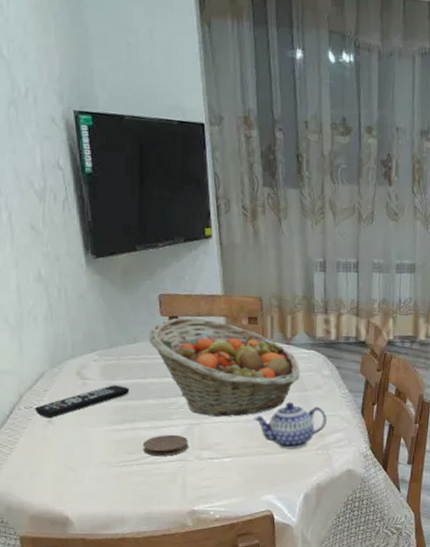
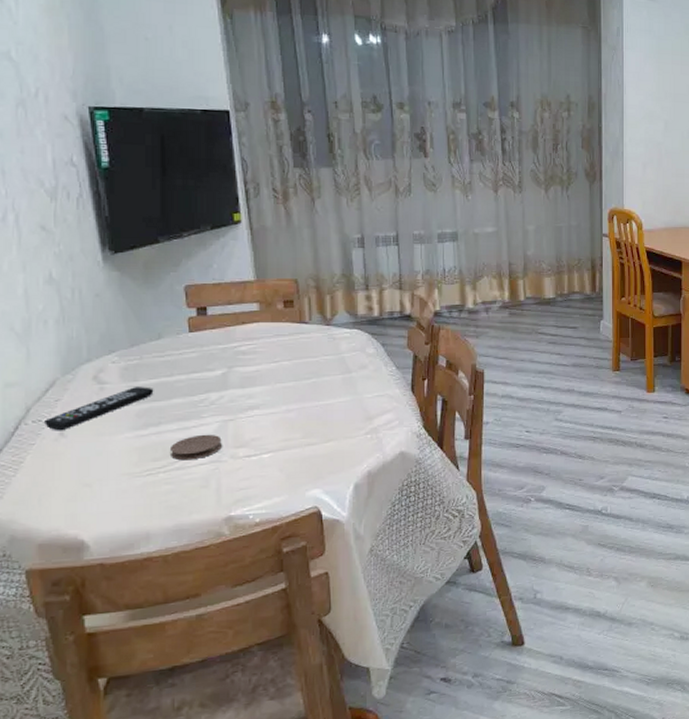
fruit basket: present [148,317,300,417] -> none [173,306,343,410]
teapot: present [254,402,327,449] -> none [294,386,374,437]

